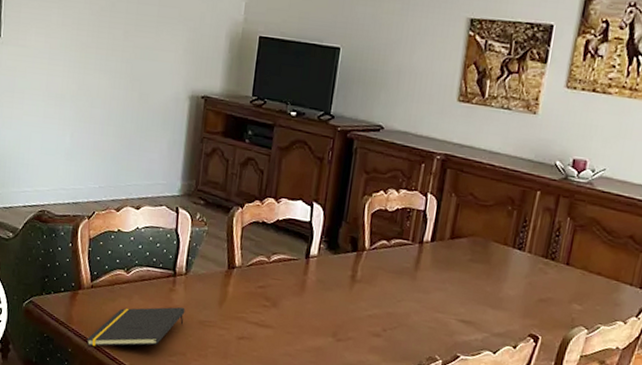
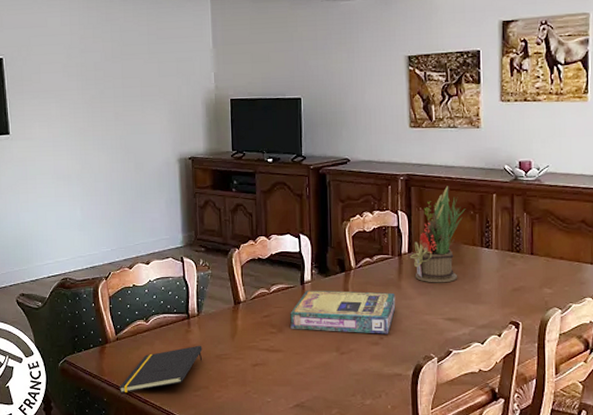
video game box: none [286,265,409,327] -> present [290,290,396,334]
flower arrangement: none [432,174,504,281] -> present [410,186,466,283]

